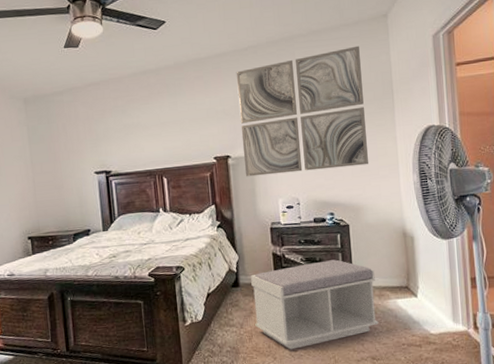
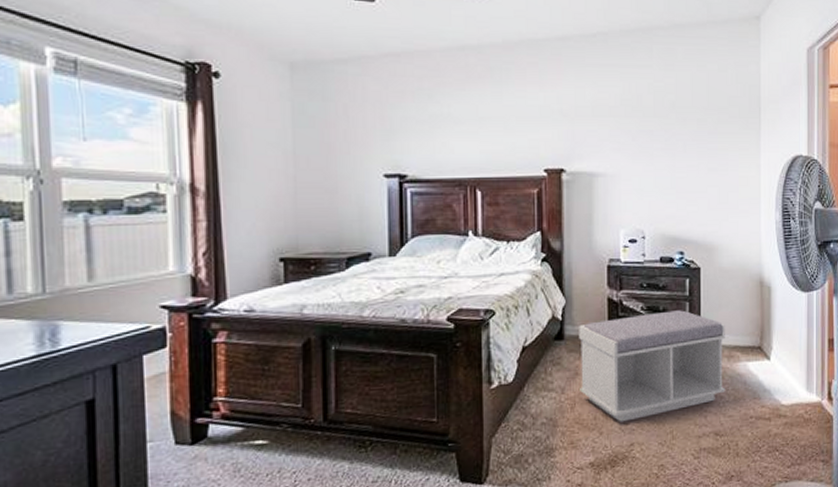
wall art: present [236,45,369,177] -> none [580,49,728,199]

